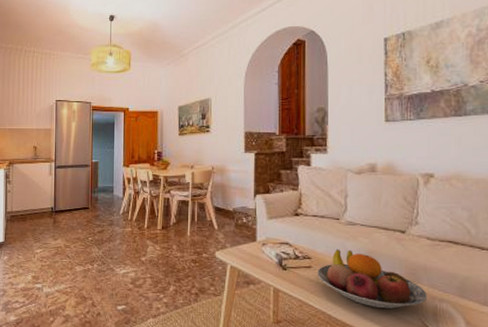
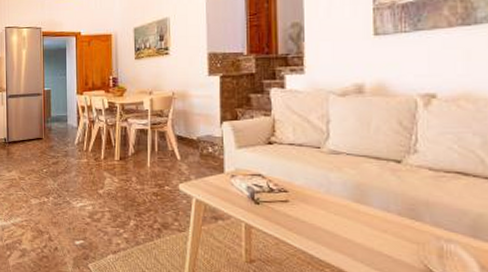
fruit bowl: present [317,249,428,309] -> none [296,181,431,249]

